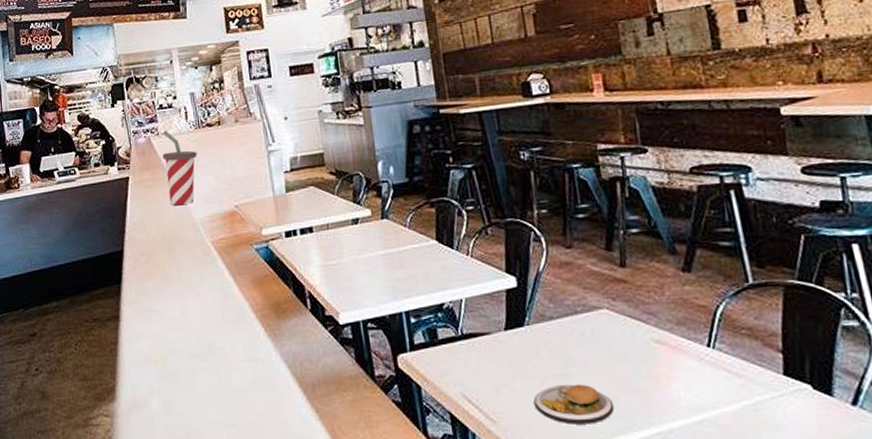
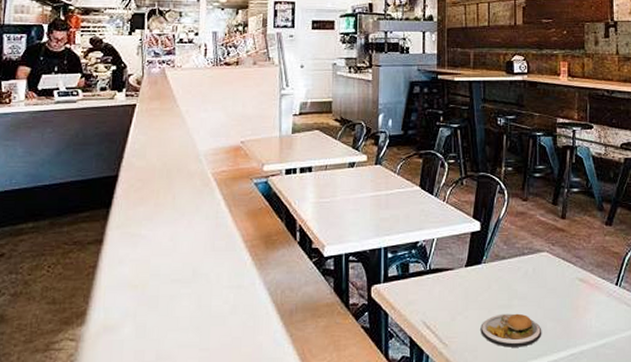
beverage cup: present [162,130,197,206] -> none [175,63,211,137]

